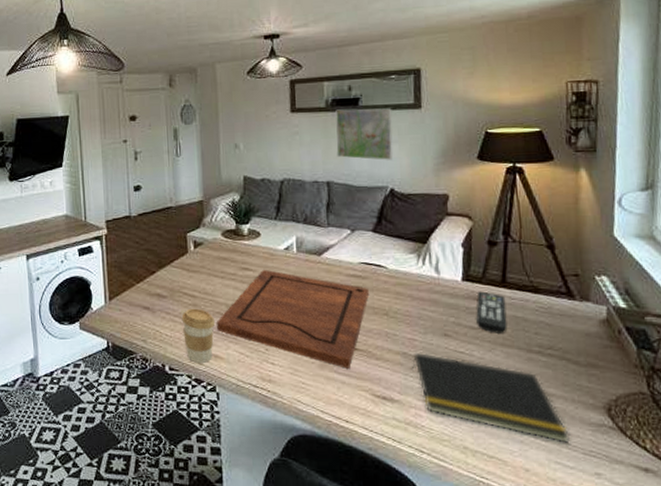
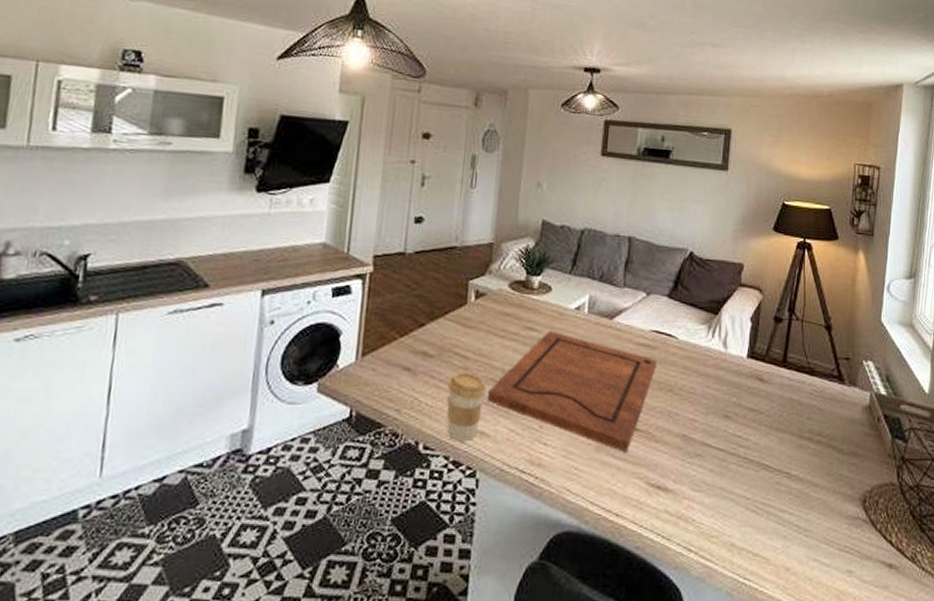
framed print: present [335,108,393,160] -> none [642,159,701,221]
notepad: present [412,352,570,443] -> none [690,434,828,538]
remote control: present [476,291,508,333] -> none [756,370,785,417]

